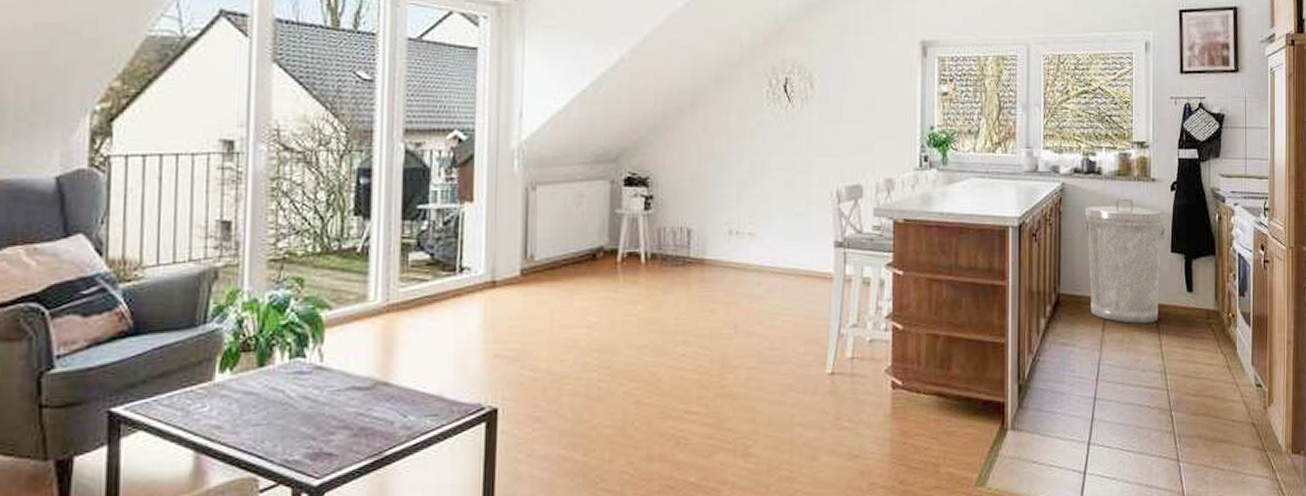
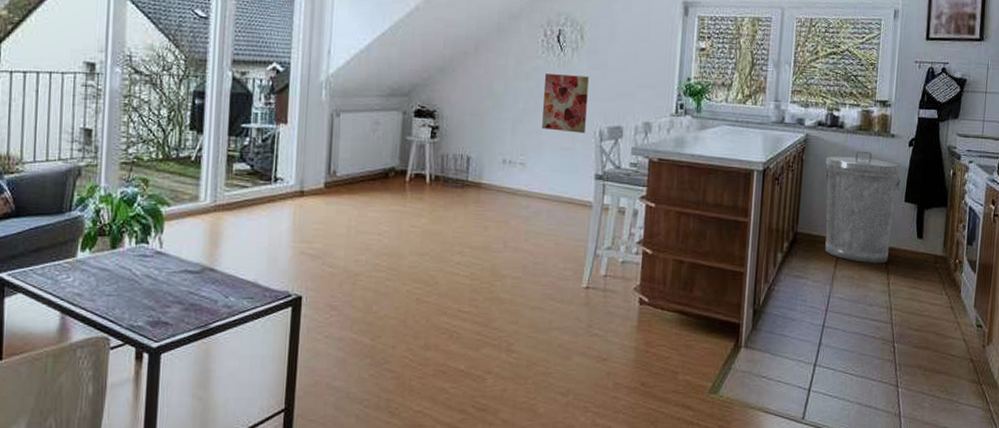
wall art: none [771,129,821,195] -> present [542,74,589,134]

